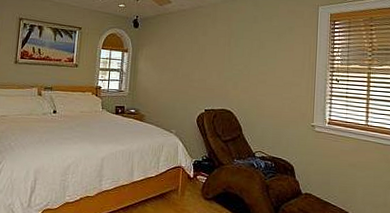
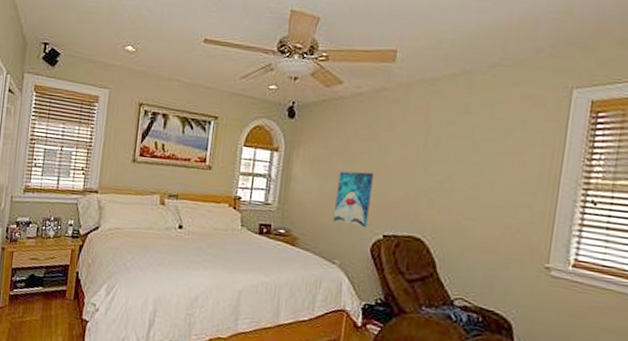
wall art: none [170,65,196,105] -> present [333,171,374,228]

